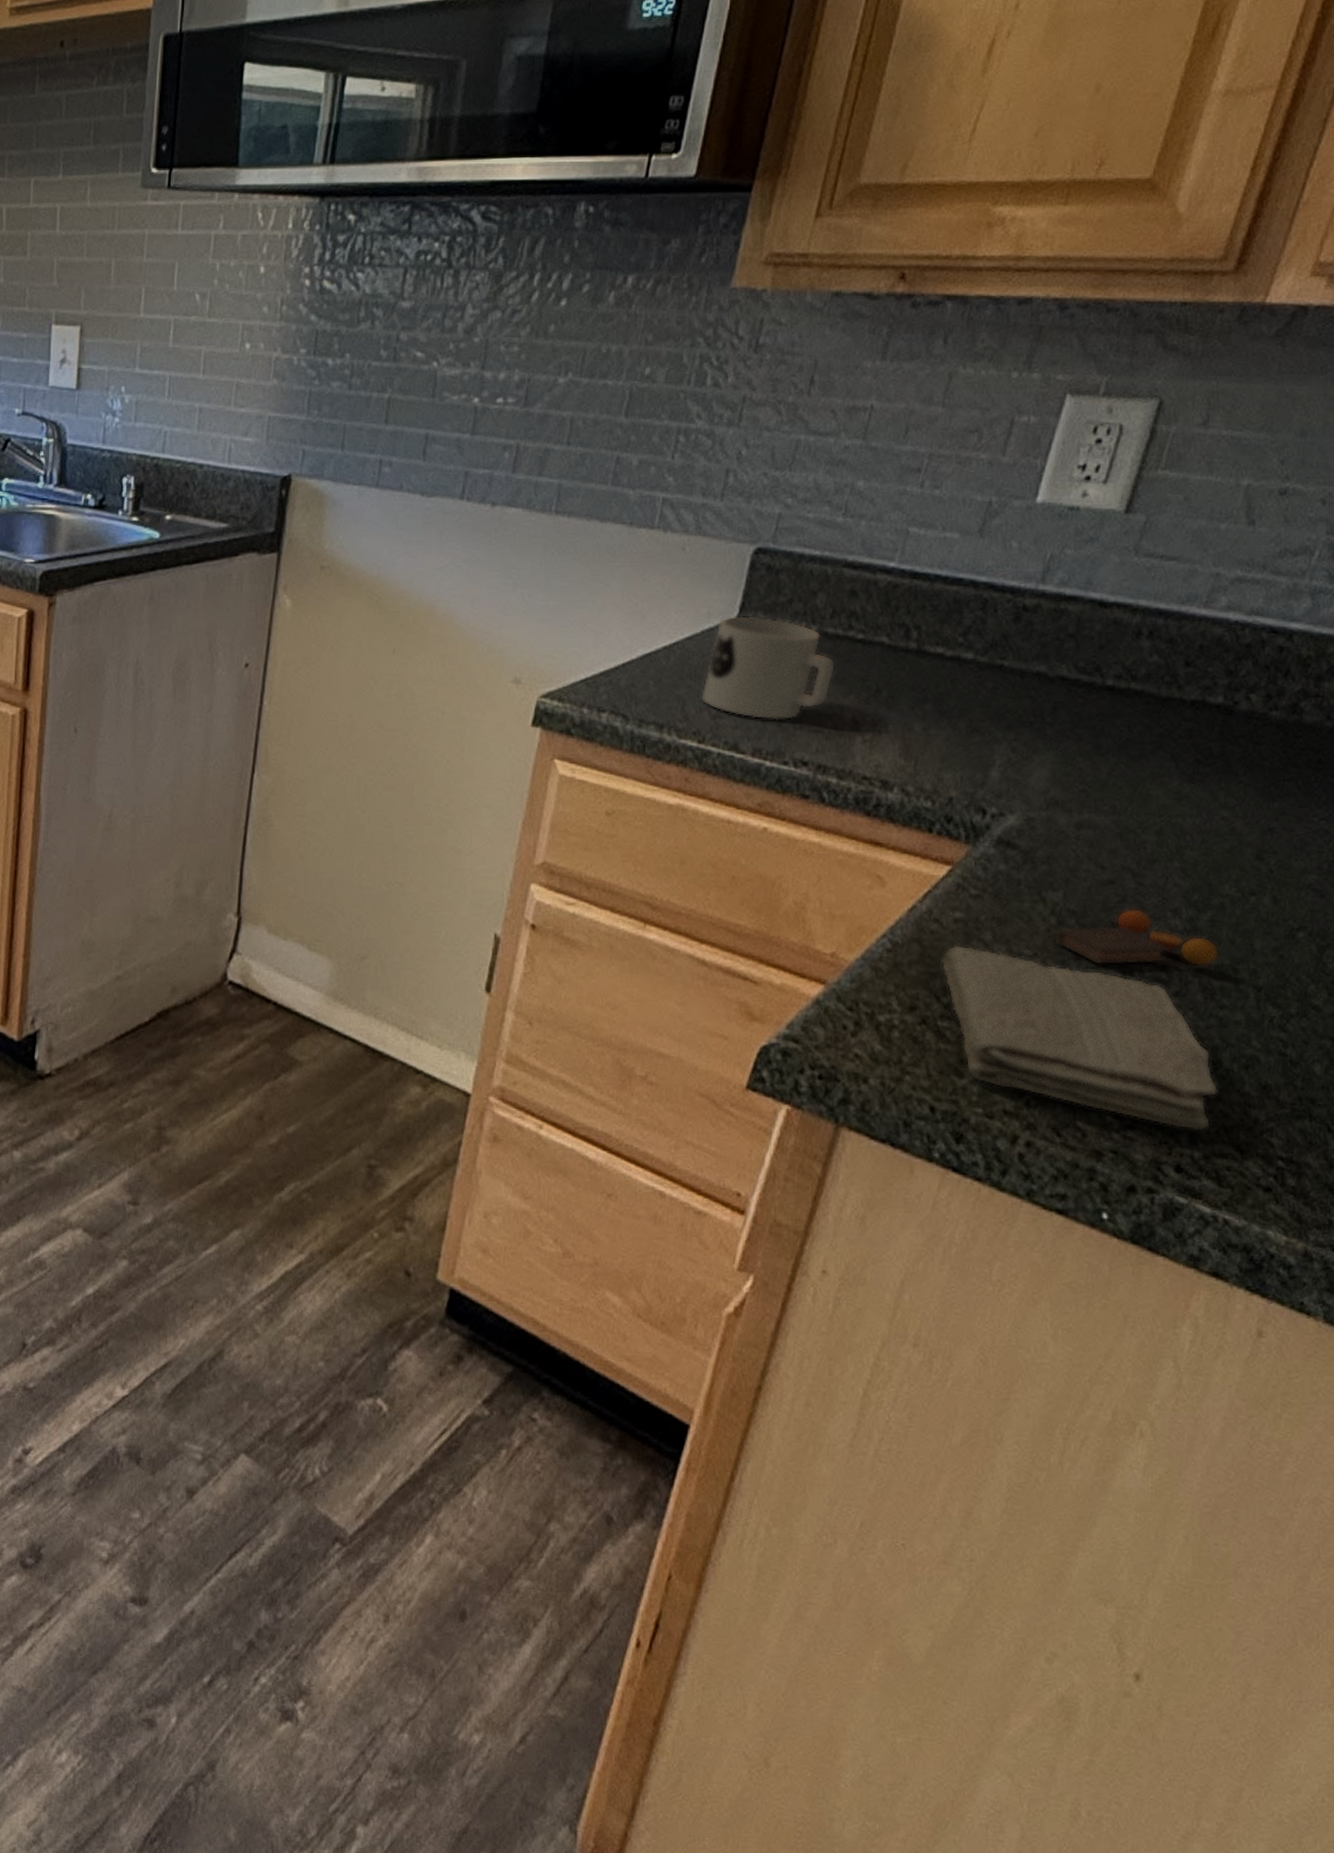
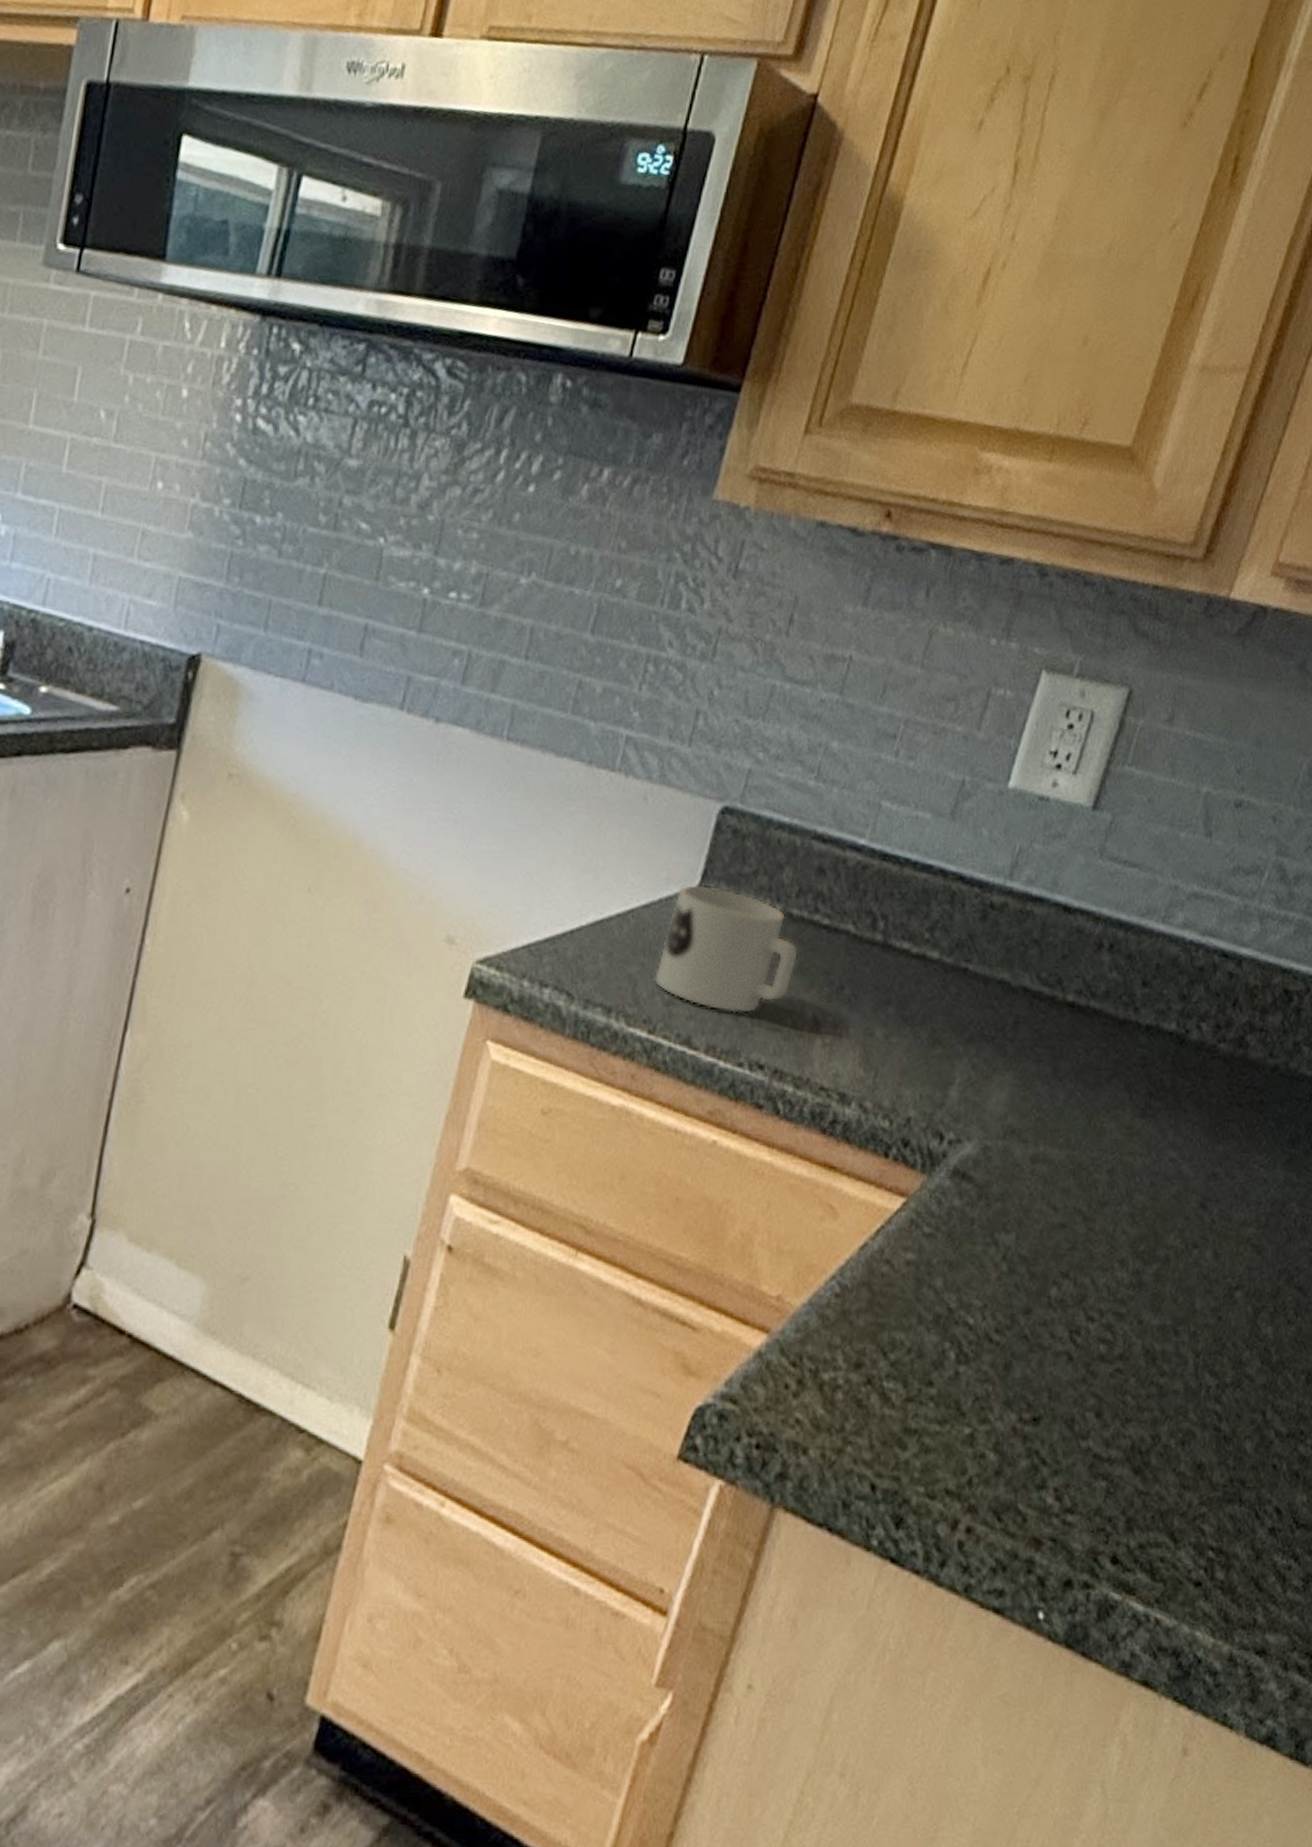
washcloth: present [939,945,1219,1131] -> none [889,1291,1156,1516]
fruit: present [1054,908,1220,967] -> none [1005,1256,1163,1328]

